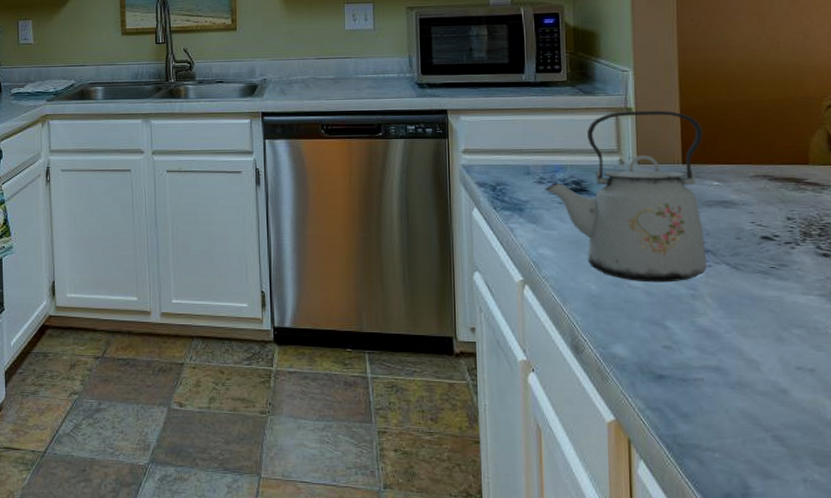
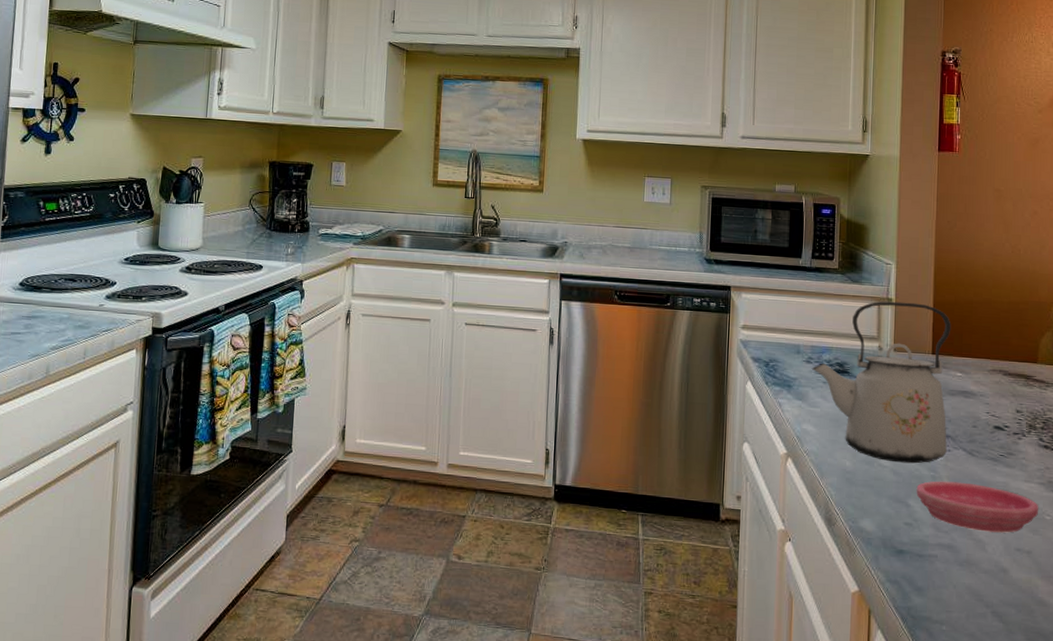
saucer: none [674,299,822,351] -> present [916,481,1039,533]

